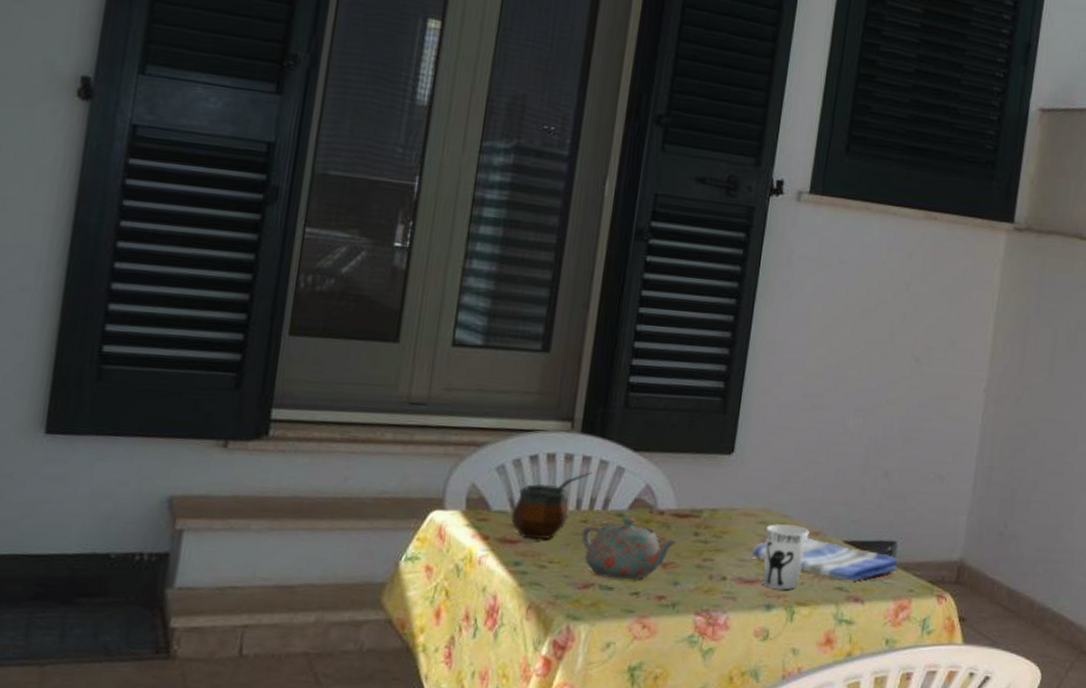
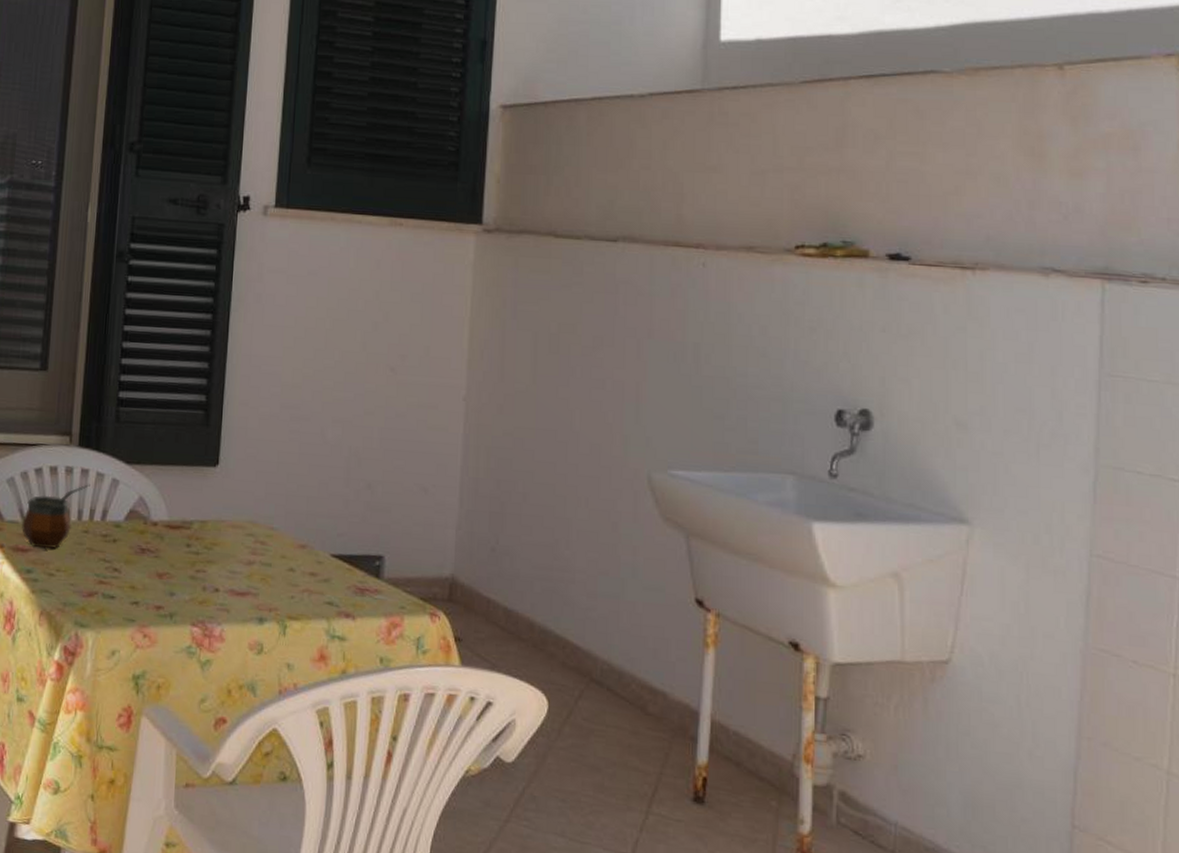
teapot: present [581,517,677,581] -> none [83,528,170,590]
dish towel: present [751,537,898,580] -> none [241,550,387,595]
cup: present [762,524,810,590] -> none [253,536,297,604]

